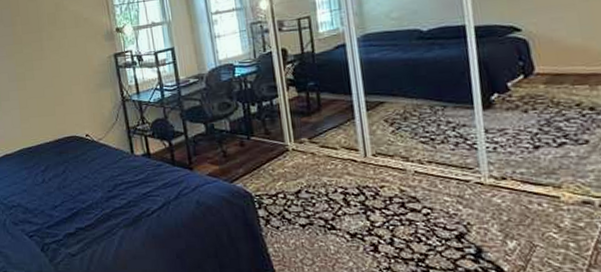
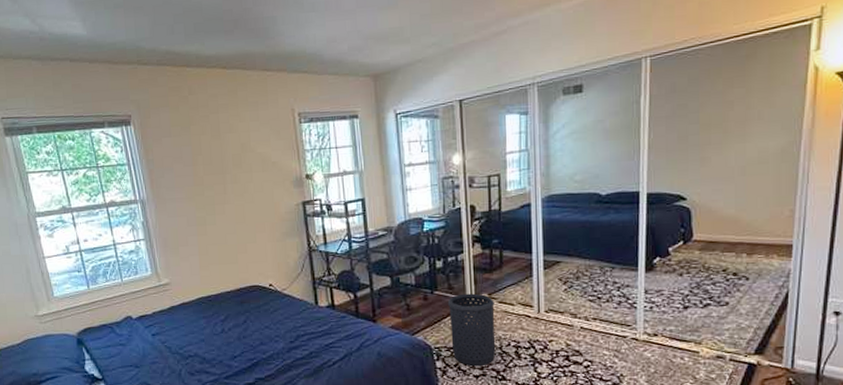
laundry basket: none [265,138,322,215] -> present [447,293,496,367]

